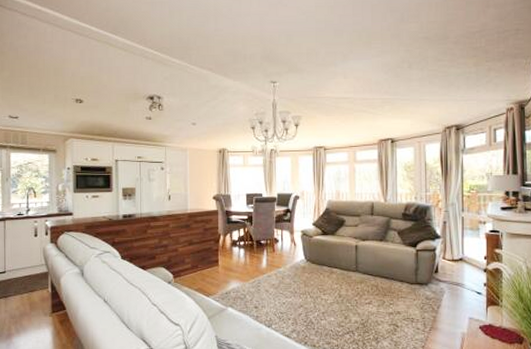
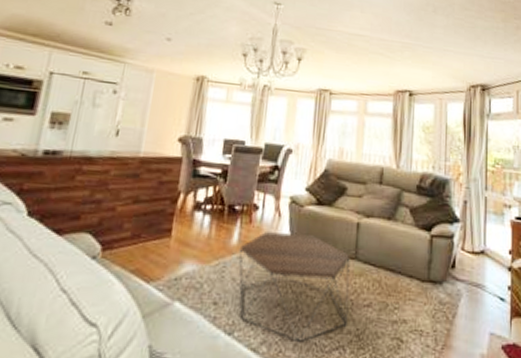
coffee table: none [268,256,354,331] -> present [238,232,350,343]

